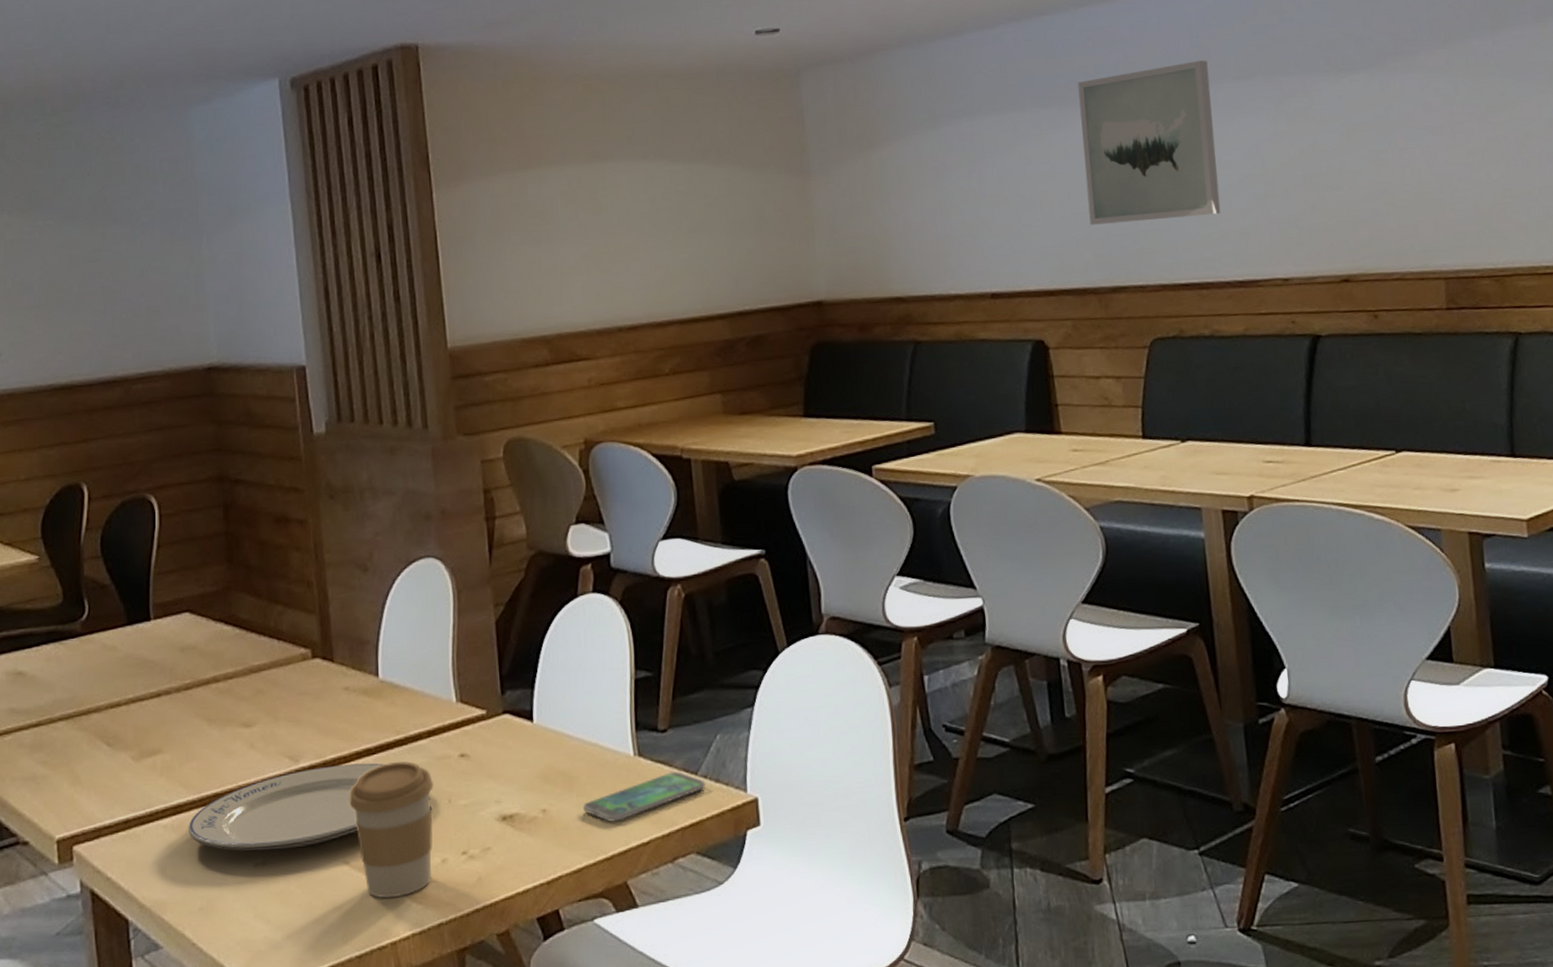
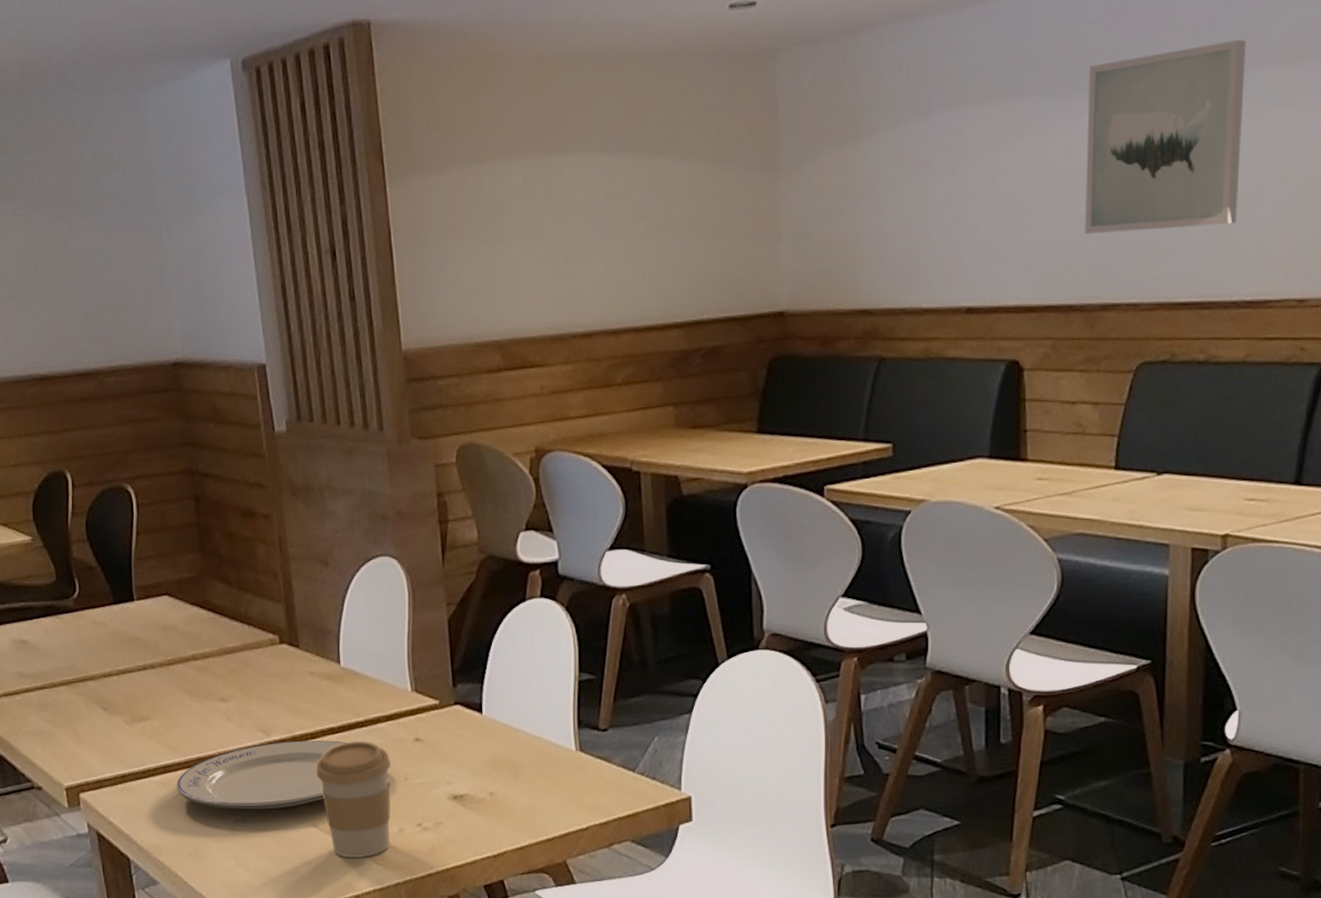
smartphone: present [583,771,706,822] -> none [527,768,642,808]

